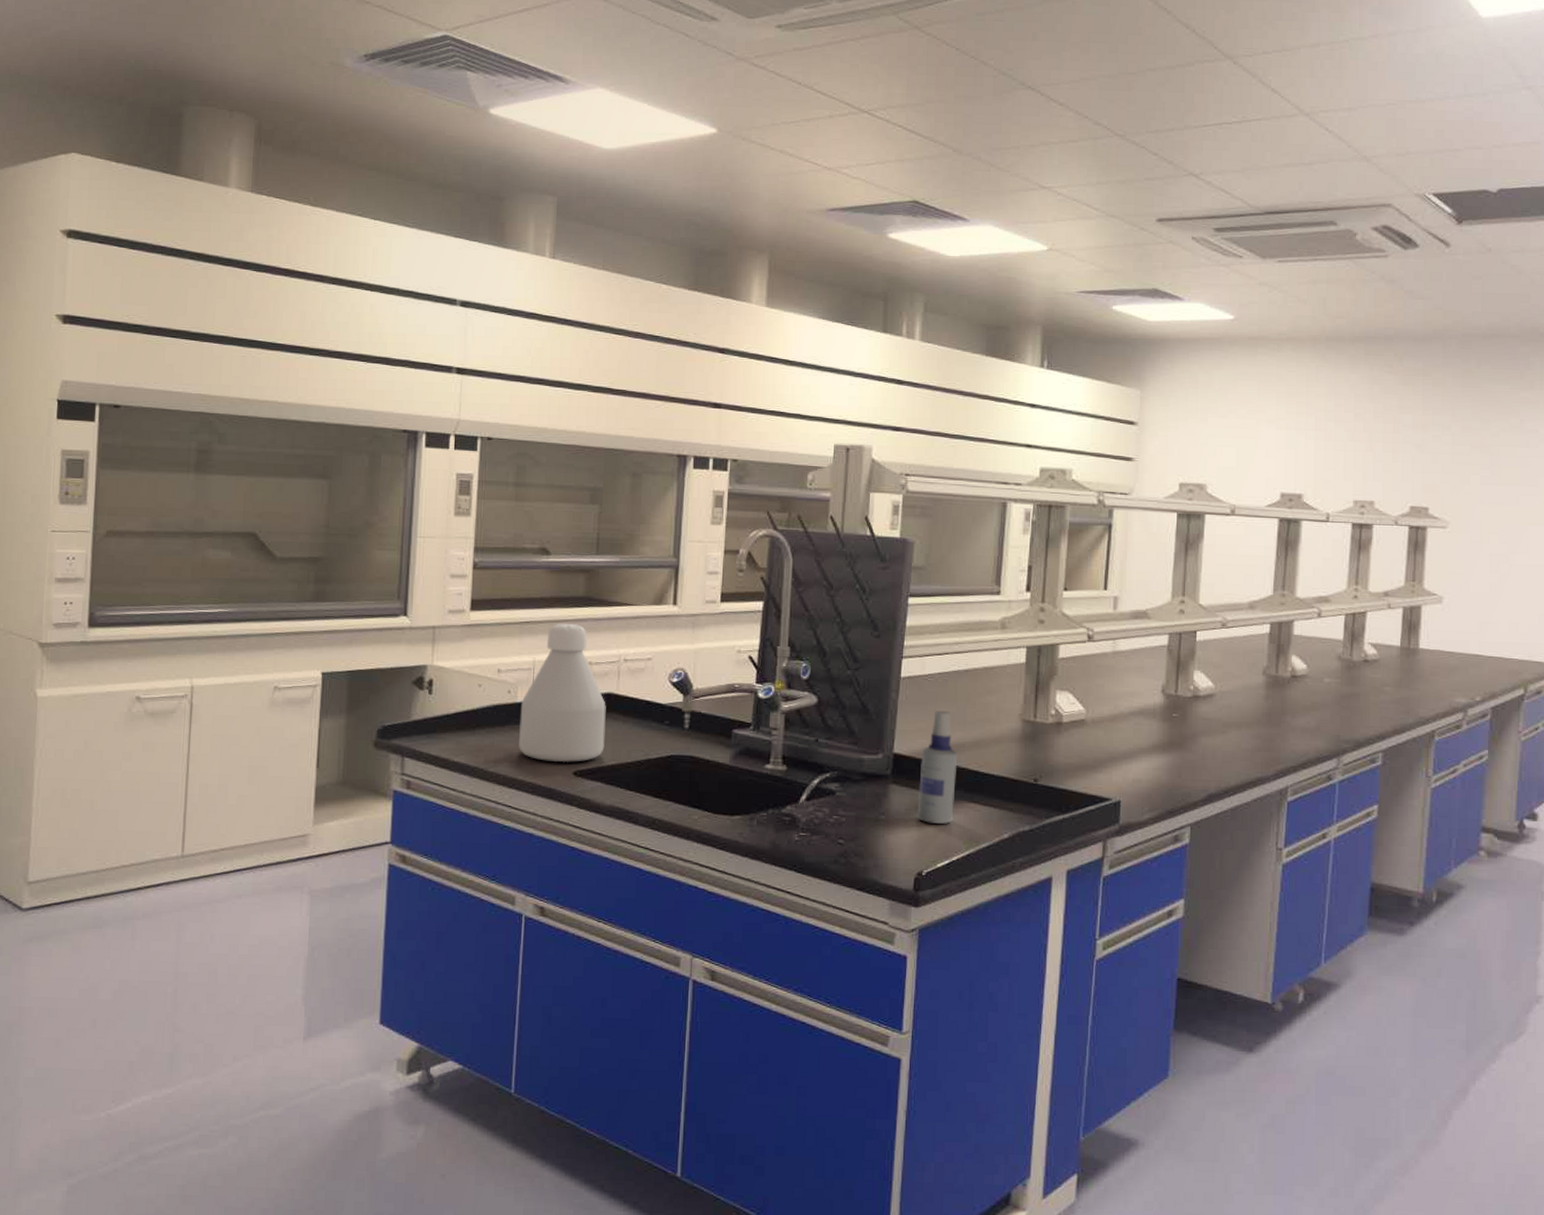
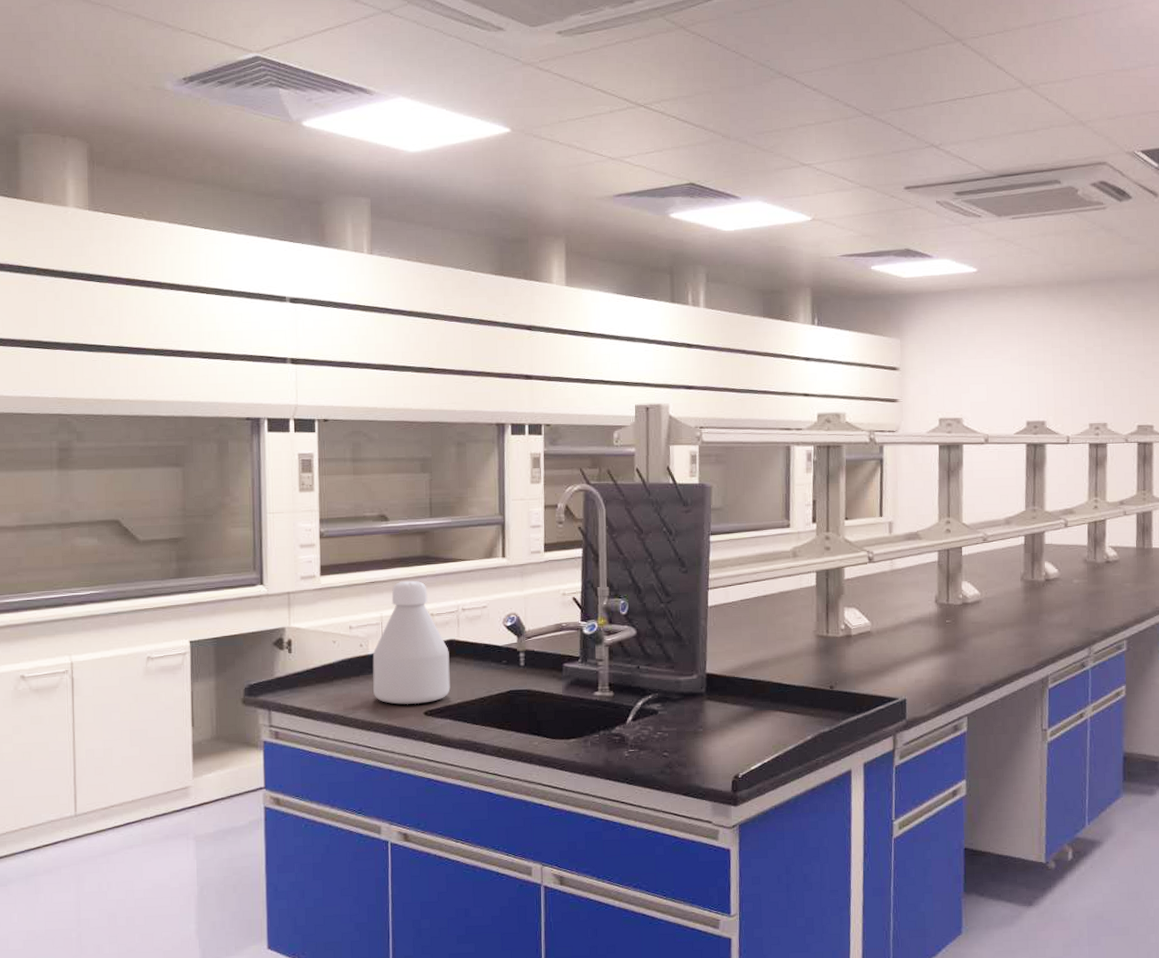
spray bottle: present [917,711,958,824] -> none [730,633,763,732]

